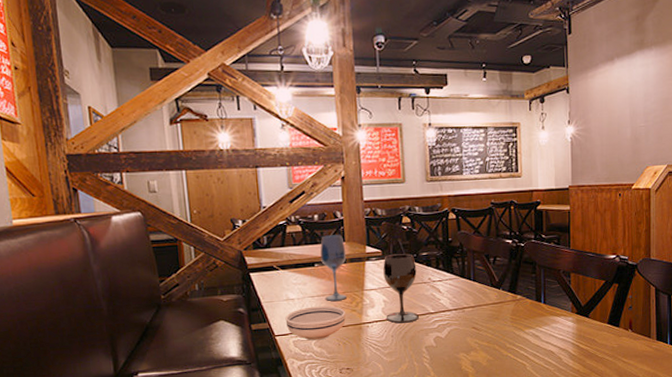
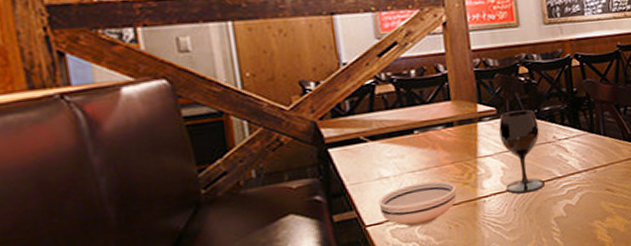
wineglass: present [320,234,348,301] -> none [420,92,458,175]

